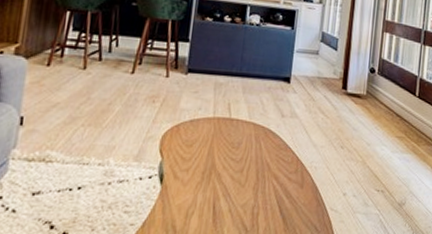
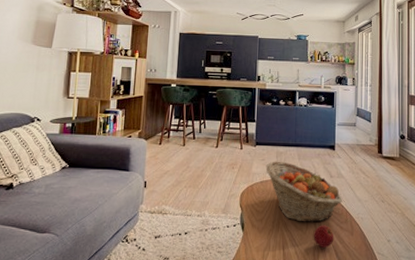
fruit basket: none [198,94,295,173] -> present [265,161,343,222]
apple: none [253,176,280,204] -> present [313,225,334,248]

